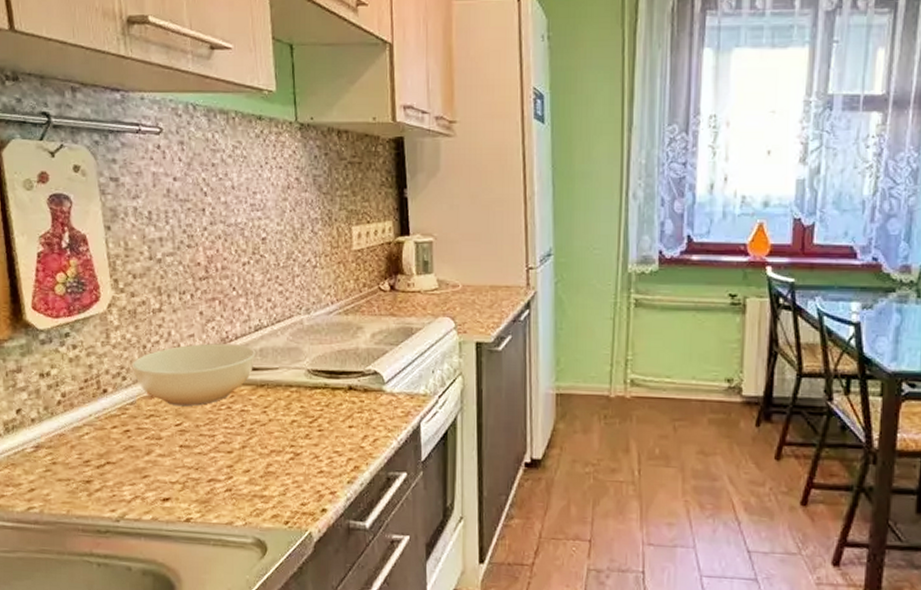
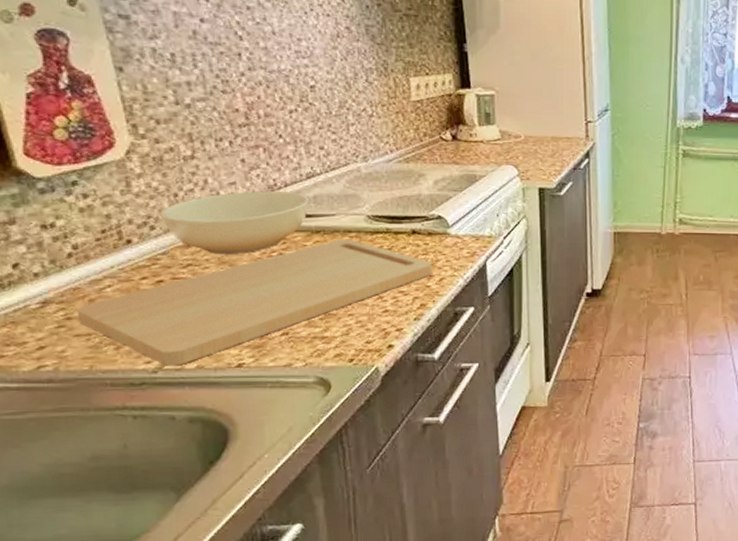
cutting board: none [61,393,367,516] -> present [77,239,432,366]

